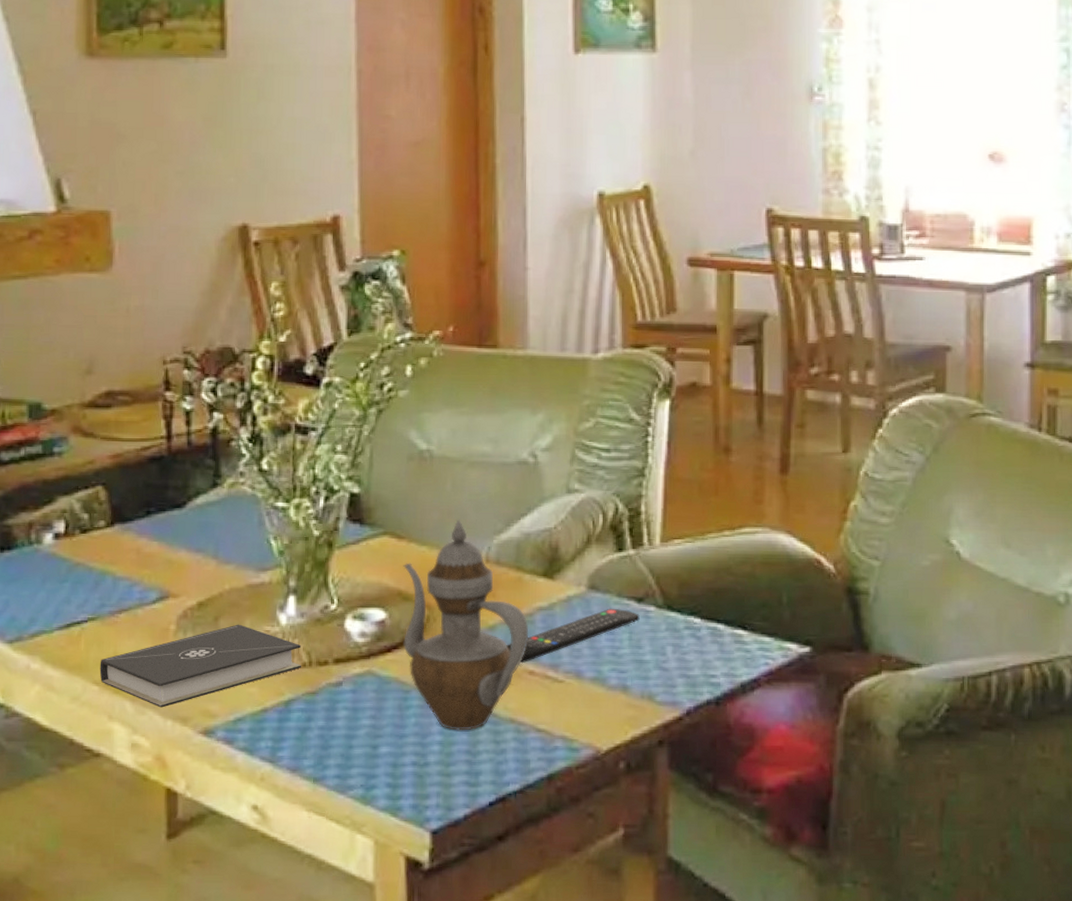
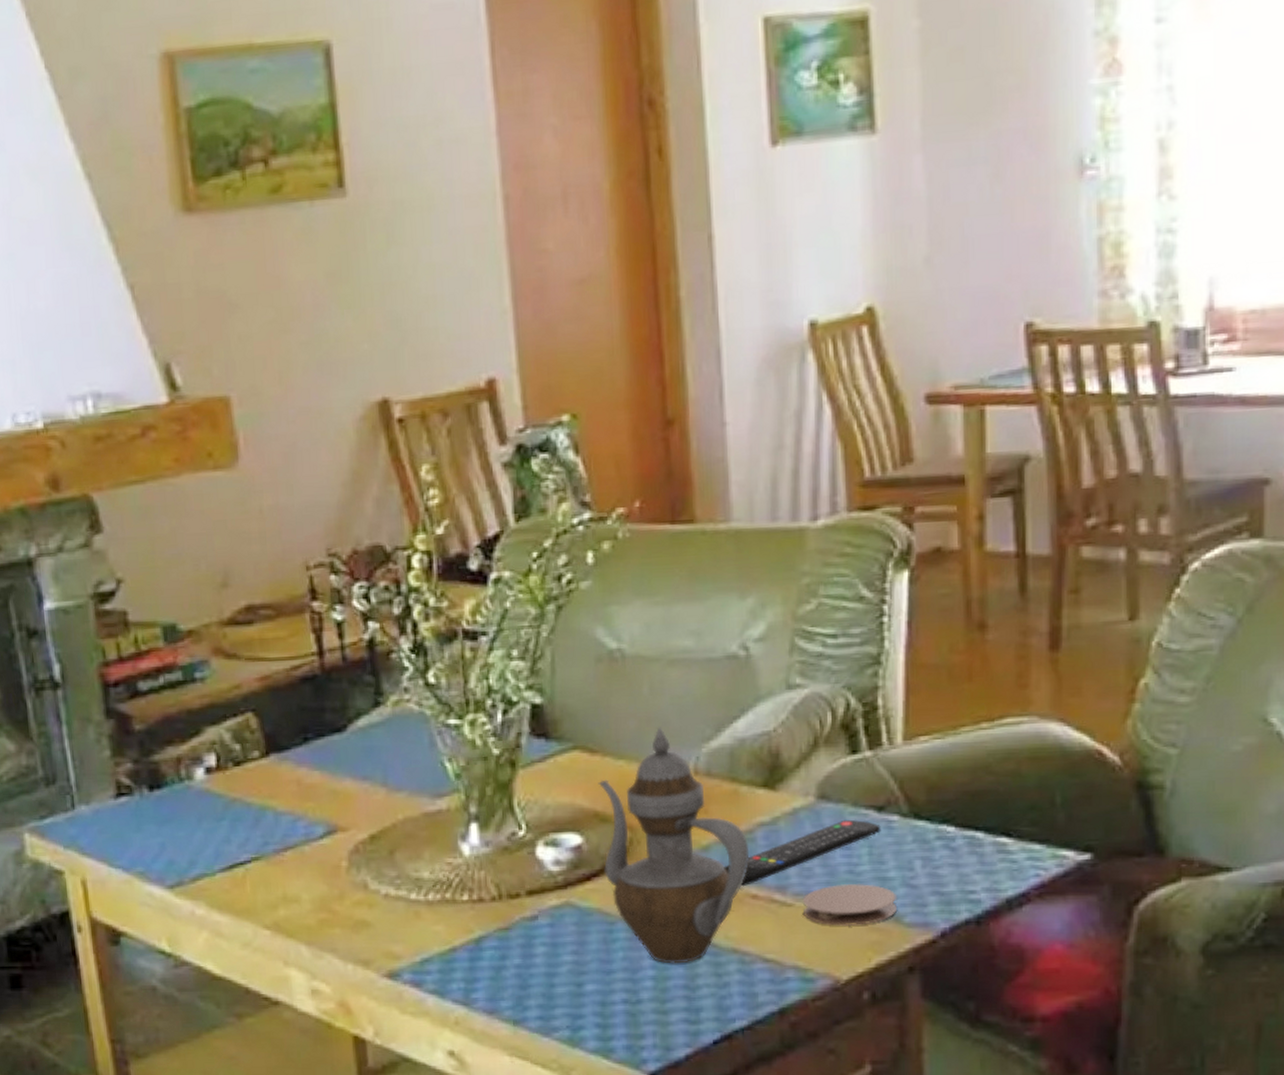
book: present [99,624,301,708] -> none [269,857,490,951]
coaster: none [571,665,651,702] -> present [802,884,898,926]

